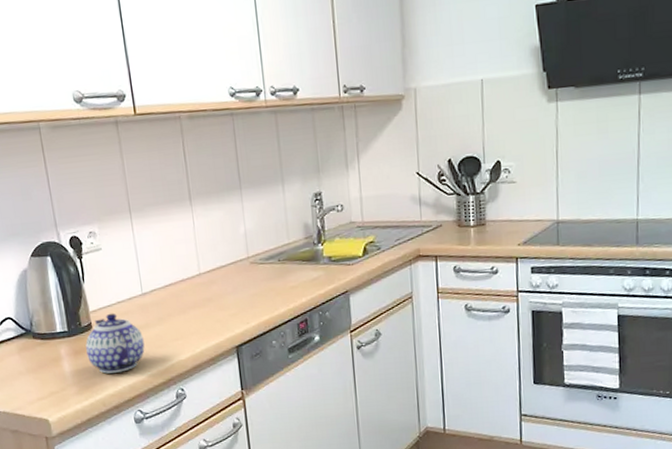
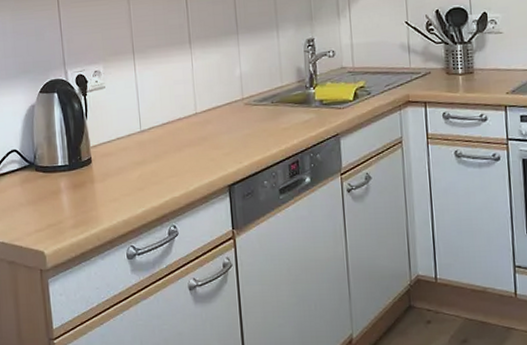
teapot: present [85,313,145,374] -> none [84,148,141,208]

